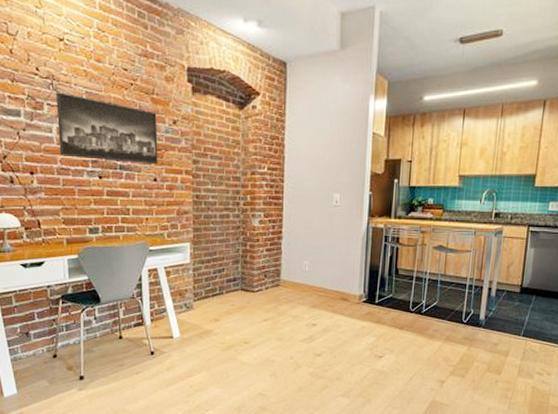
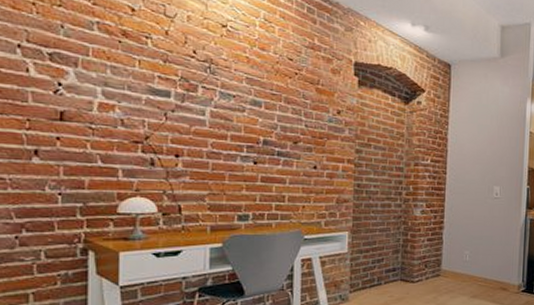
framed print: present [55,92,158,165] -> none [211,76,321,153]

